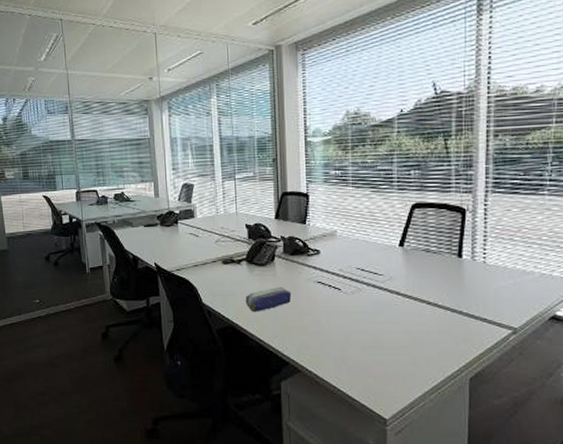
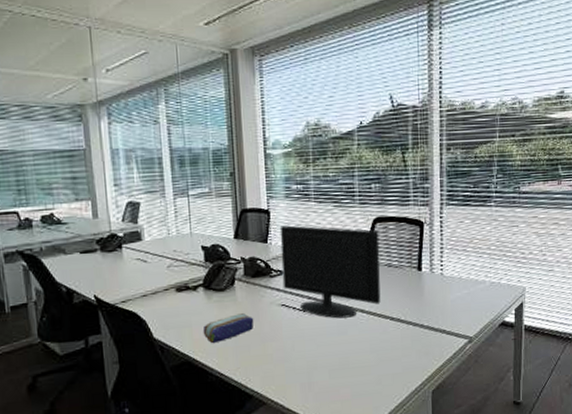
computer monitor: none [318,208,418,299] -> present [279,225,381,319]

